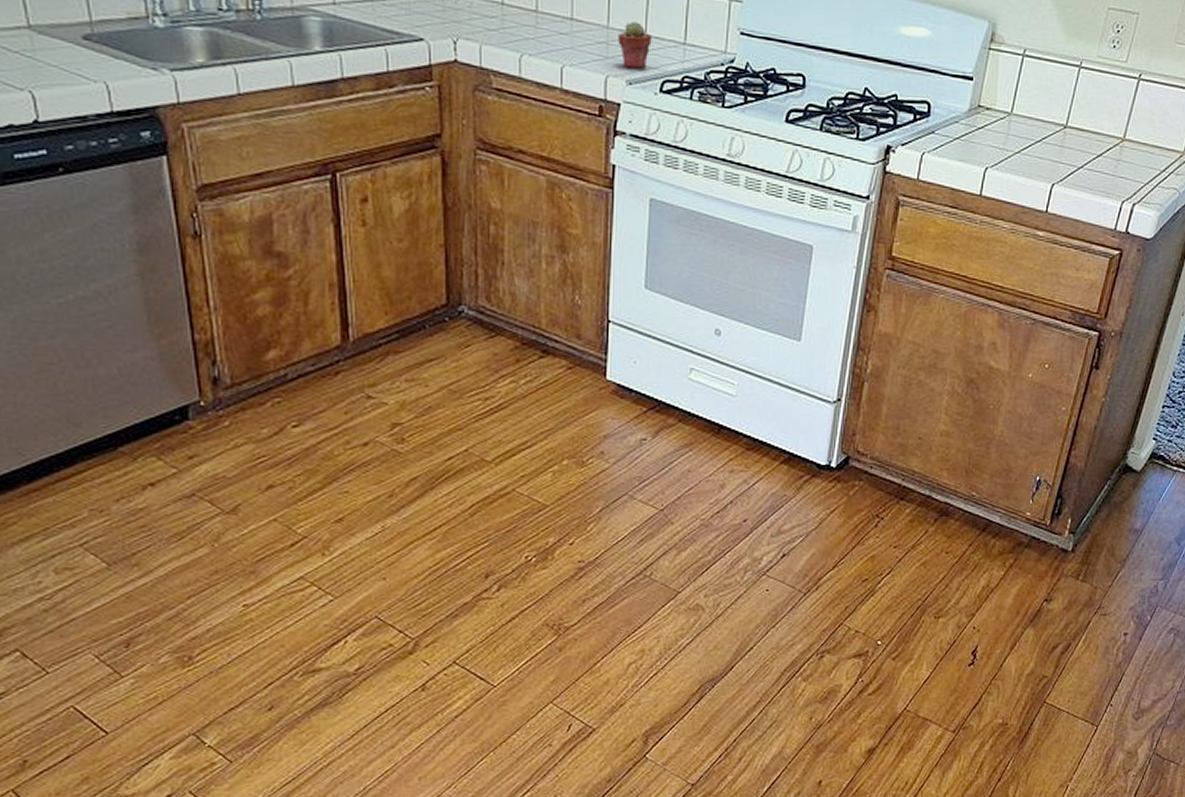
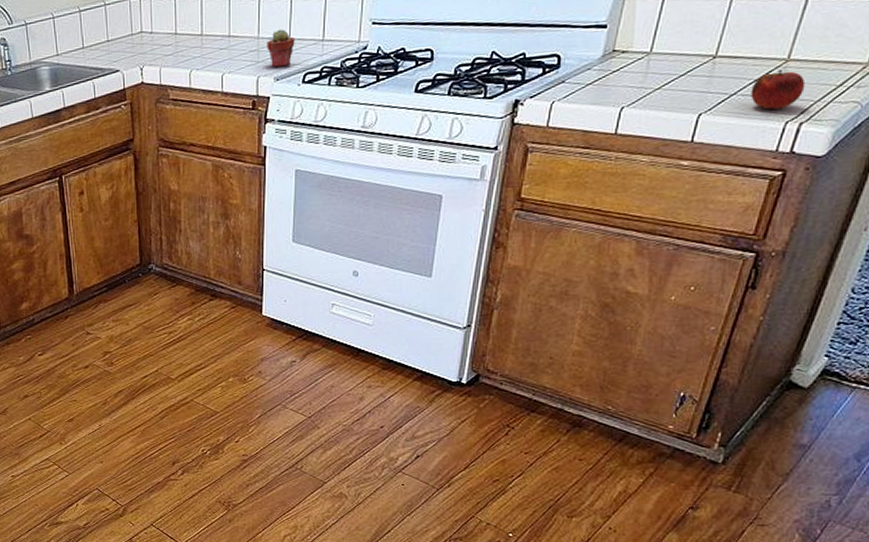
fruit: none [1094,147,1137,187] -> present [750,69,806,110]

